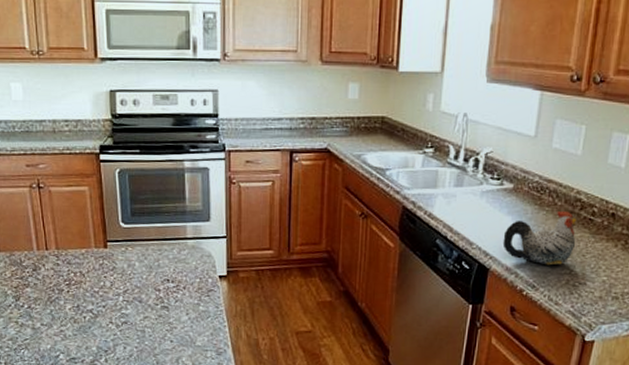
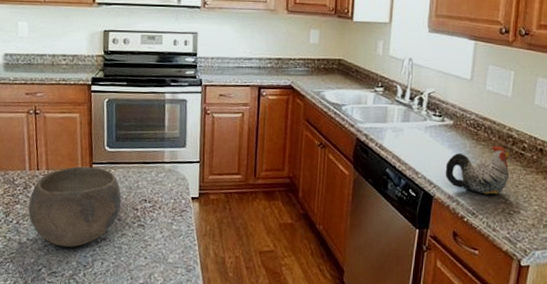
bowl: none [40,244,142,332] -> present [28,166,122,248]

